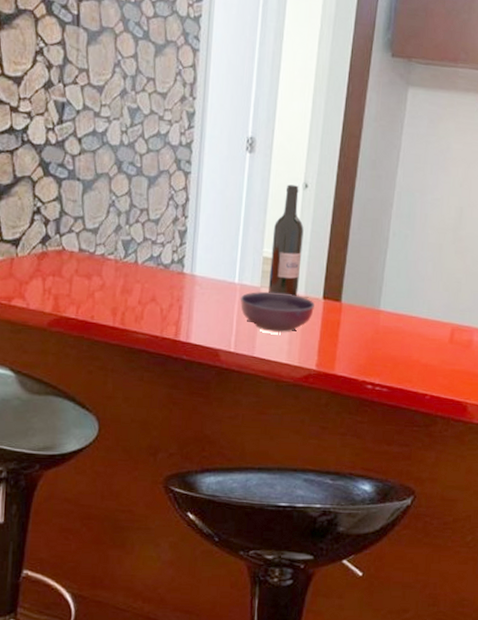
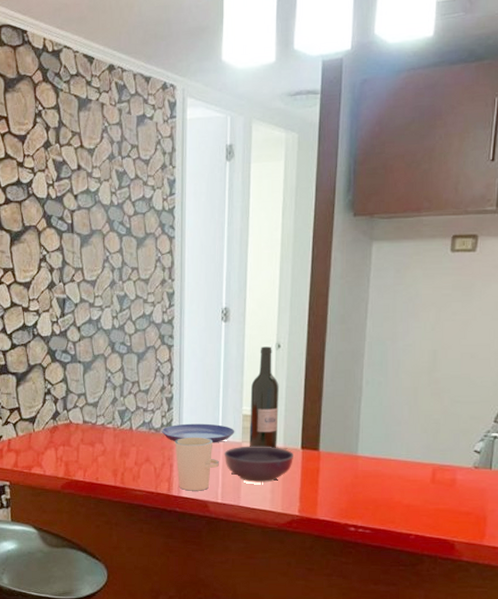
plate: none [171,261,254,286] -> present [161,423,235,443]
cup: none [185,276,234,338] -> present [174,437,219,491]

